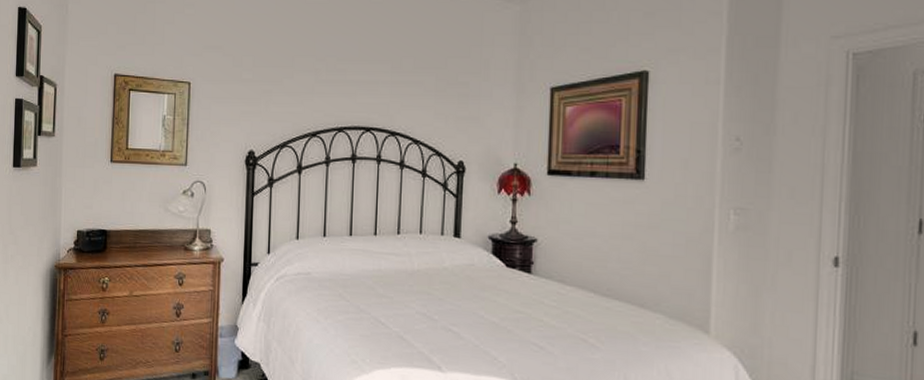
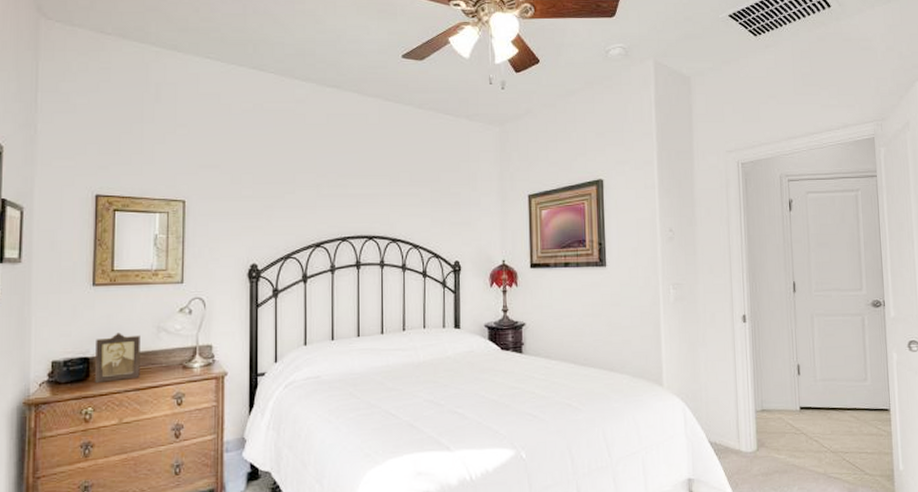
photo frame: none [111,209,149,255] -> present [95,333,140,383]

